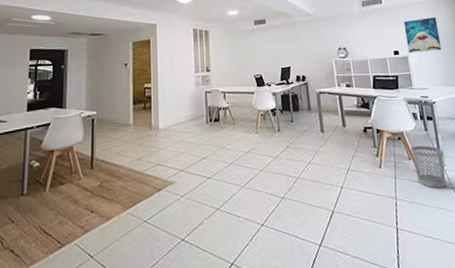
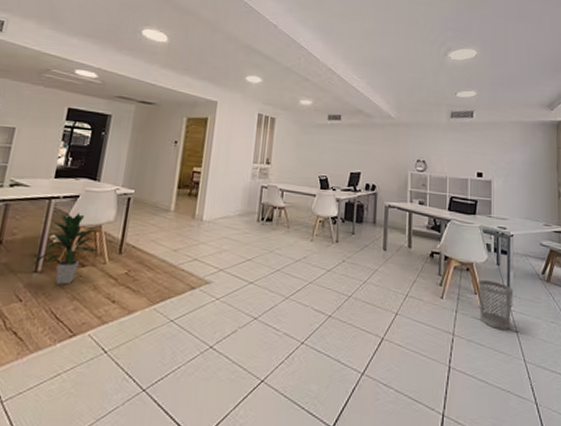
indoor plant: none [20,138,74,203] -> present [34,212,102,285]
wall art: present [403,17,442,53] -> none [493,141,530,180]

